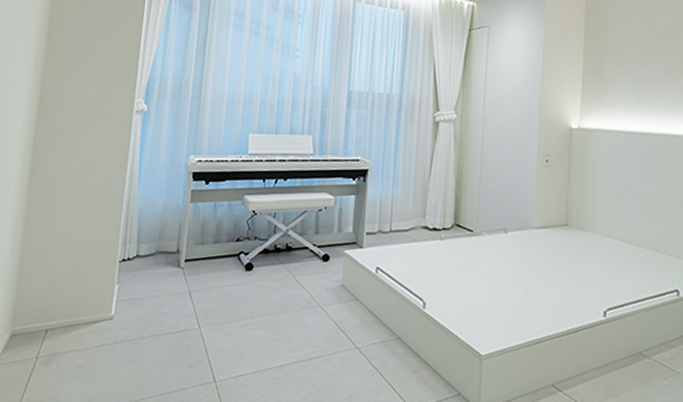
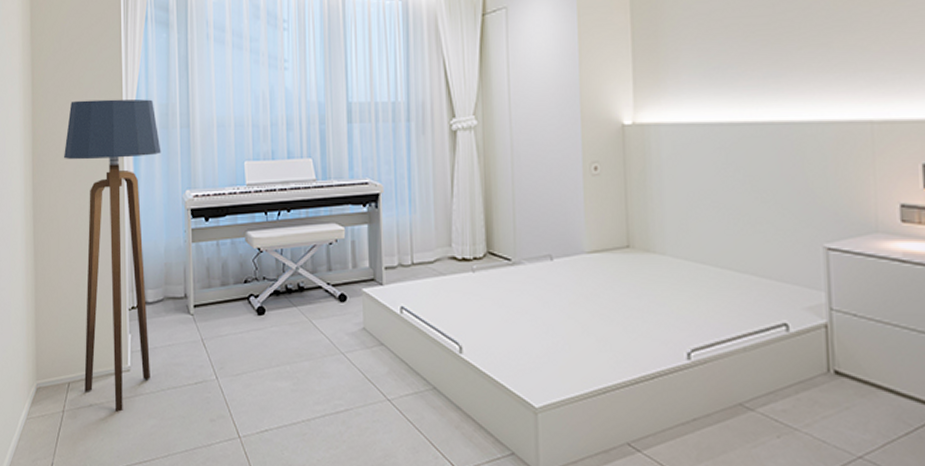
floor lamp: none [62,65,171,358] -> present [64,99,161,412]

